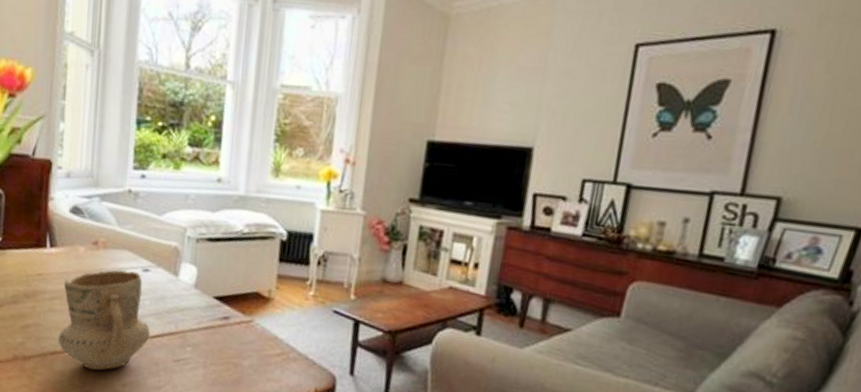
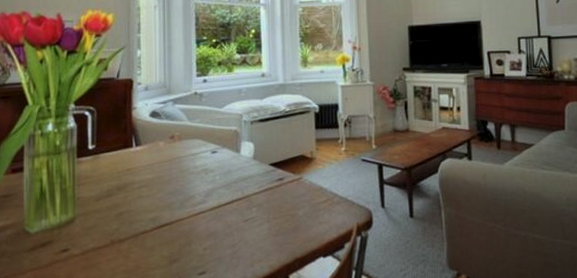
mug: present [57,269,151,371] -> none [147,155,223,241]

